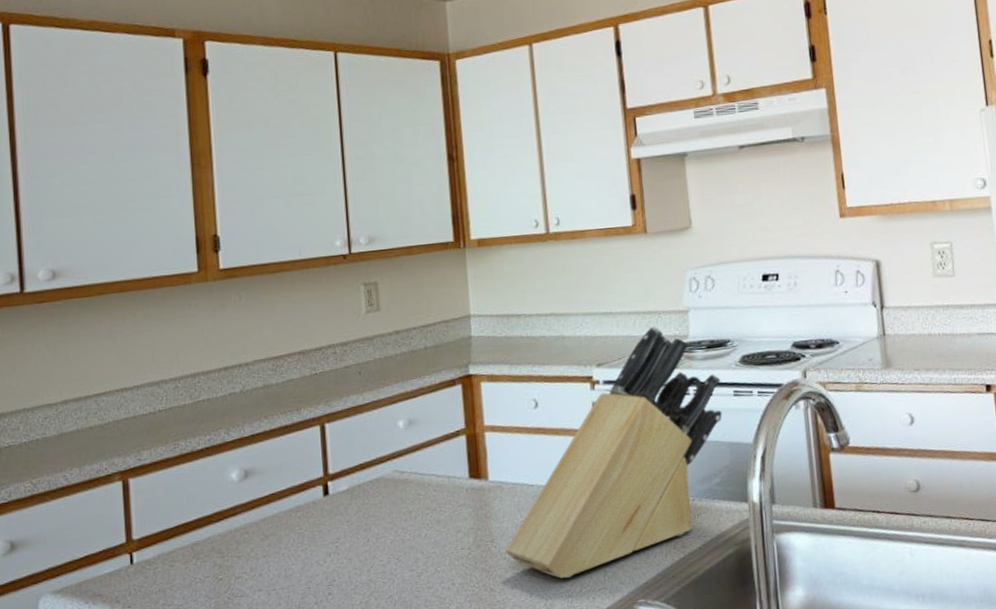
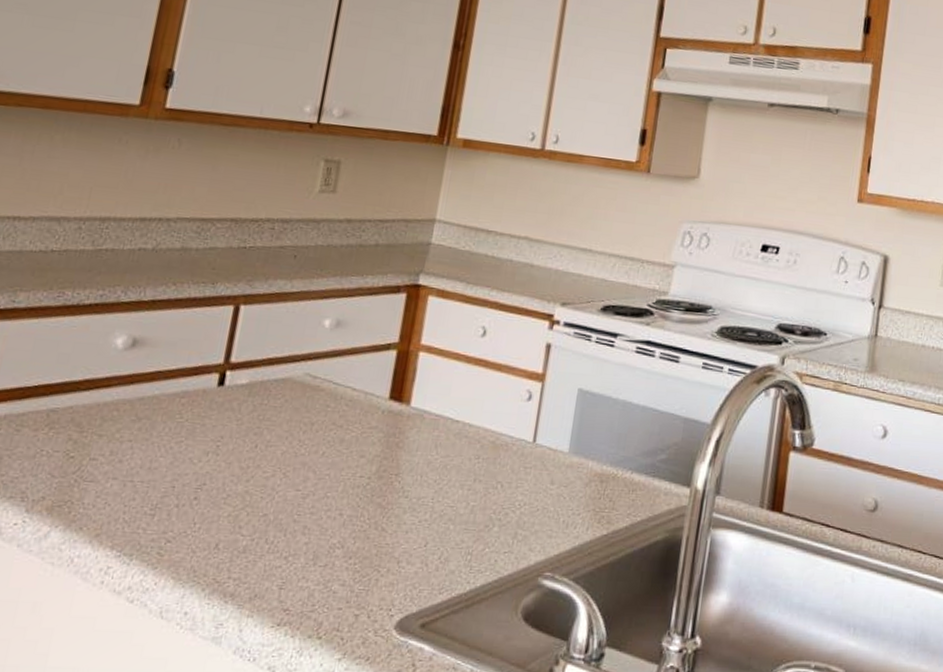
knife block: present [504,326,722,579] -> none [408,274,692,533]

